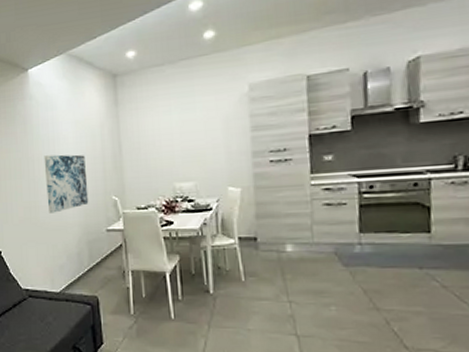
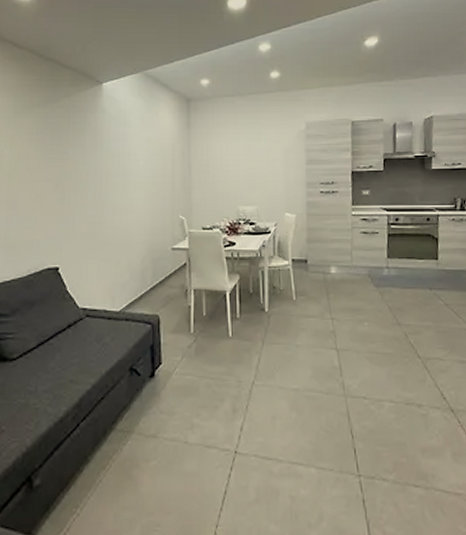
wall art: present [44,154,89,214] -> none [112,170,156,230]

